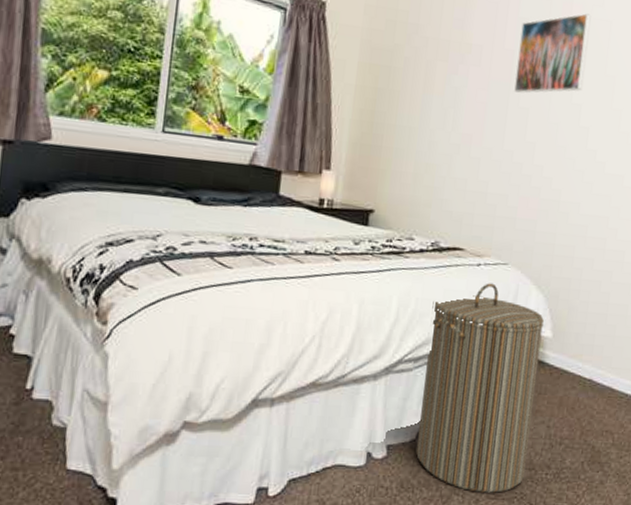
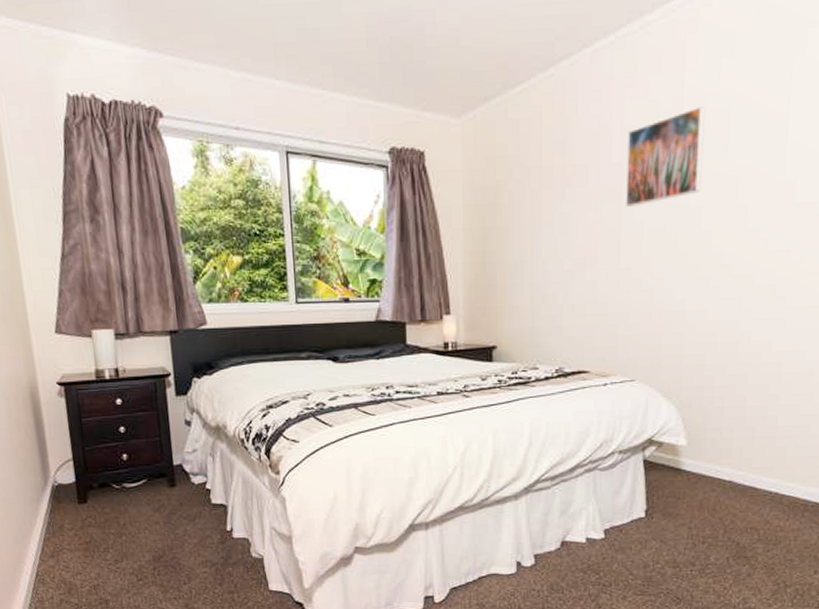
laundry hamper: present [415,283,545,493] -> none [561,400,678,590]

